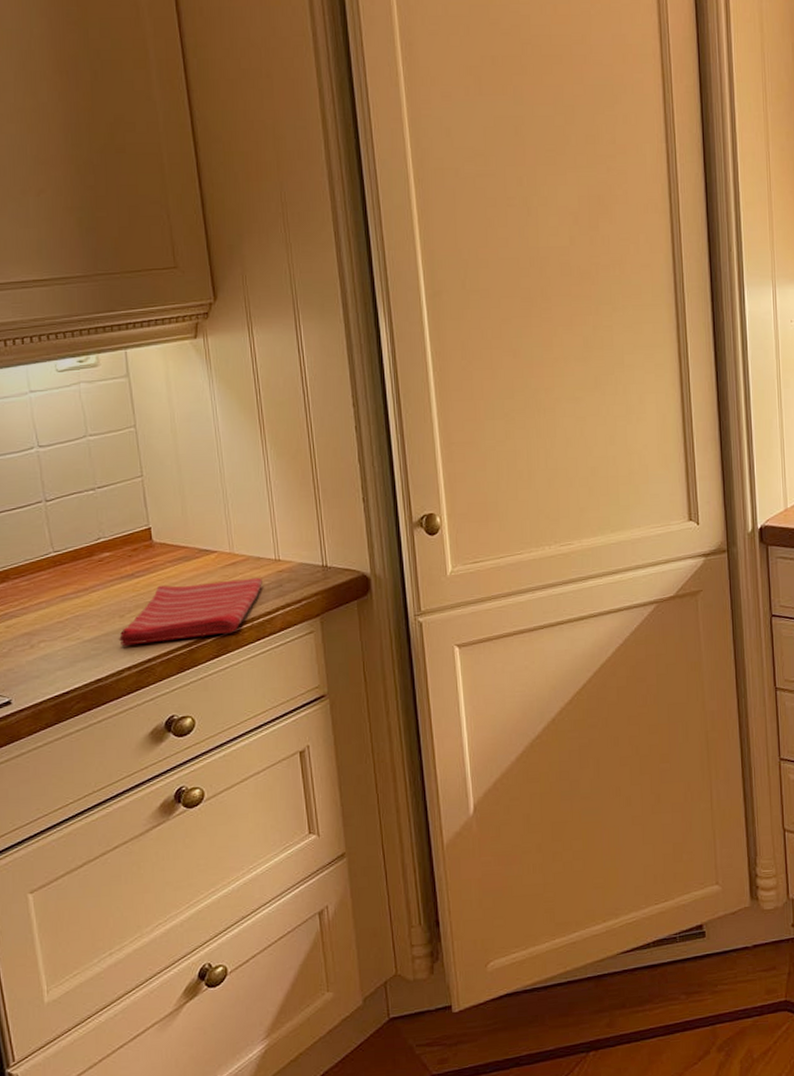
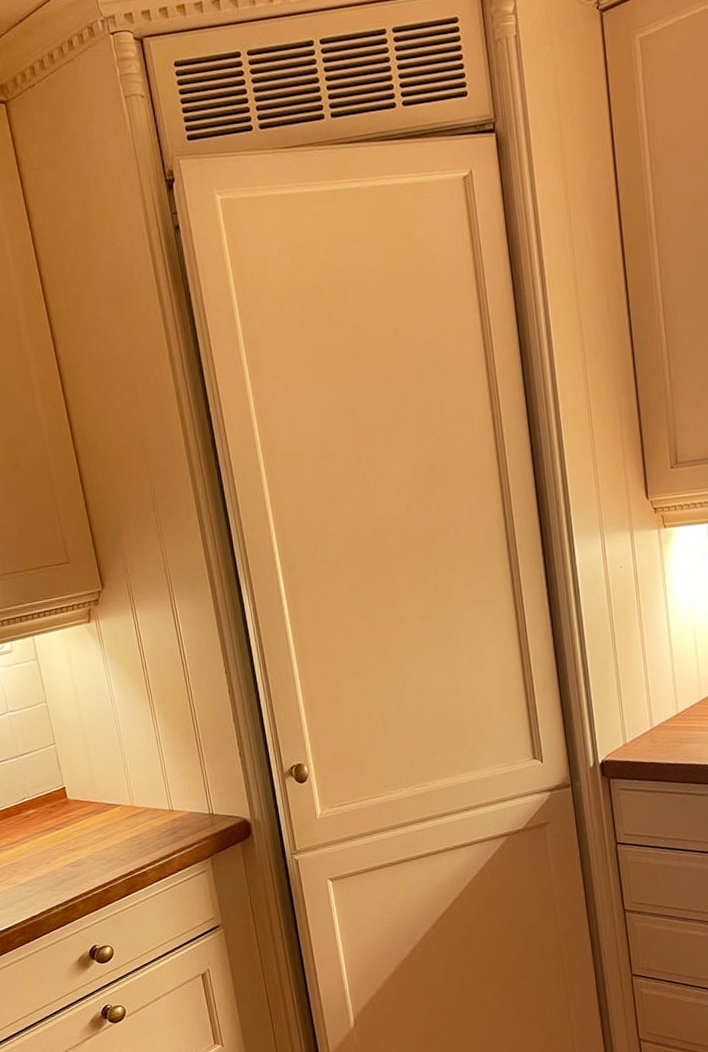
dish towel: present [118,577,262,646] -> none [46,826,160,888]

